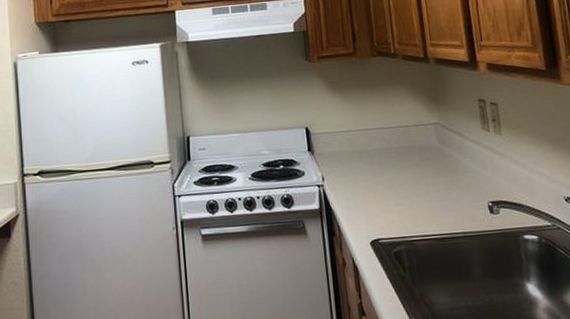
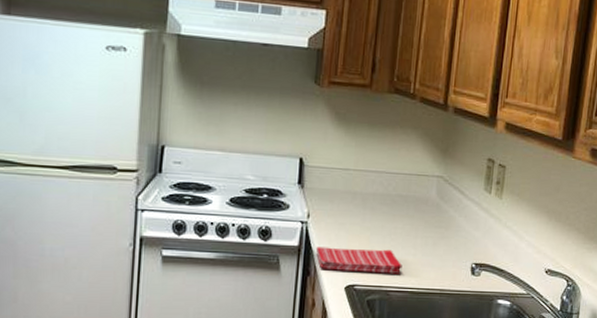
dish towel: none [335,200,421,229] -> present [315,247,403,274]

